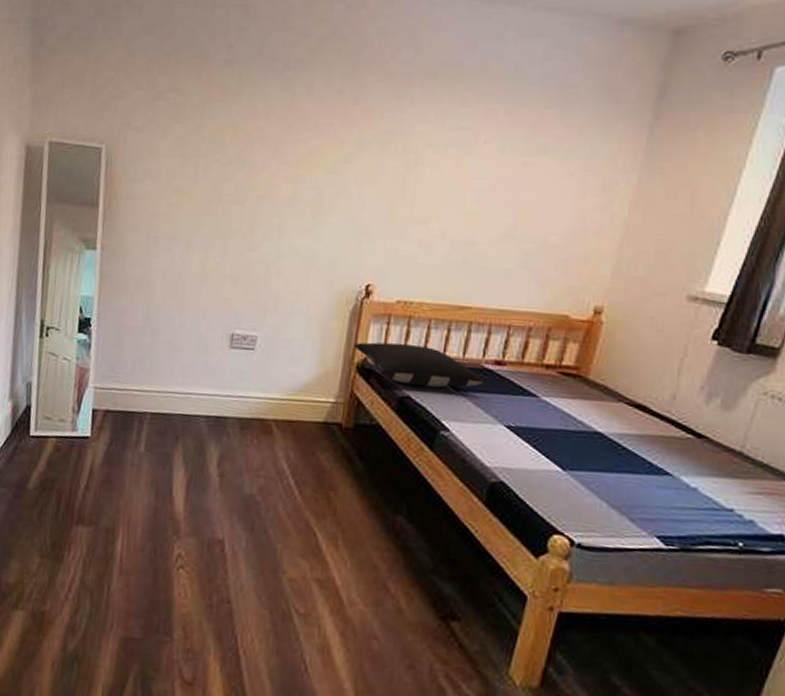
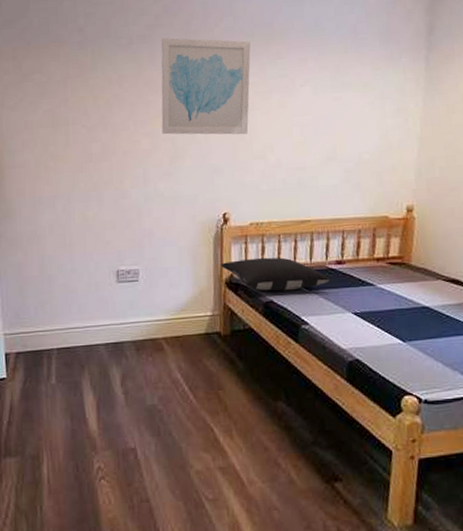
wall art: none [308,65,431,194] -> present [161,37,251,135]

